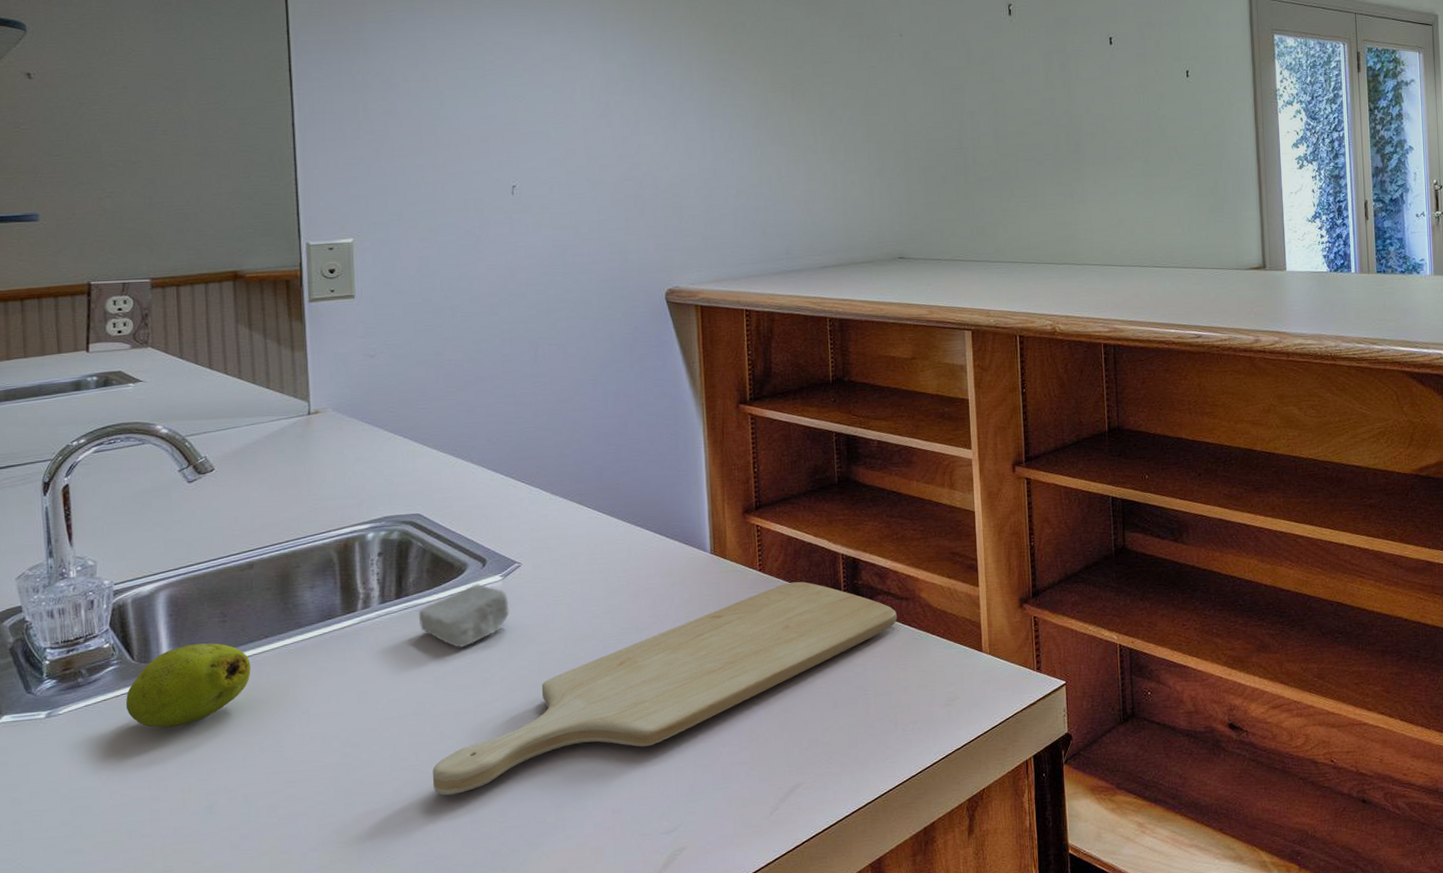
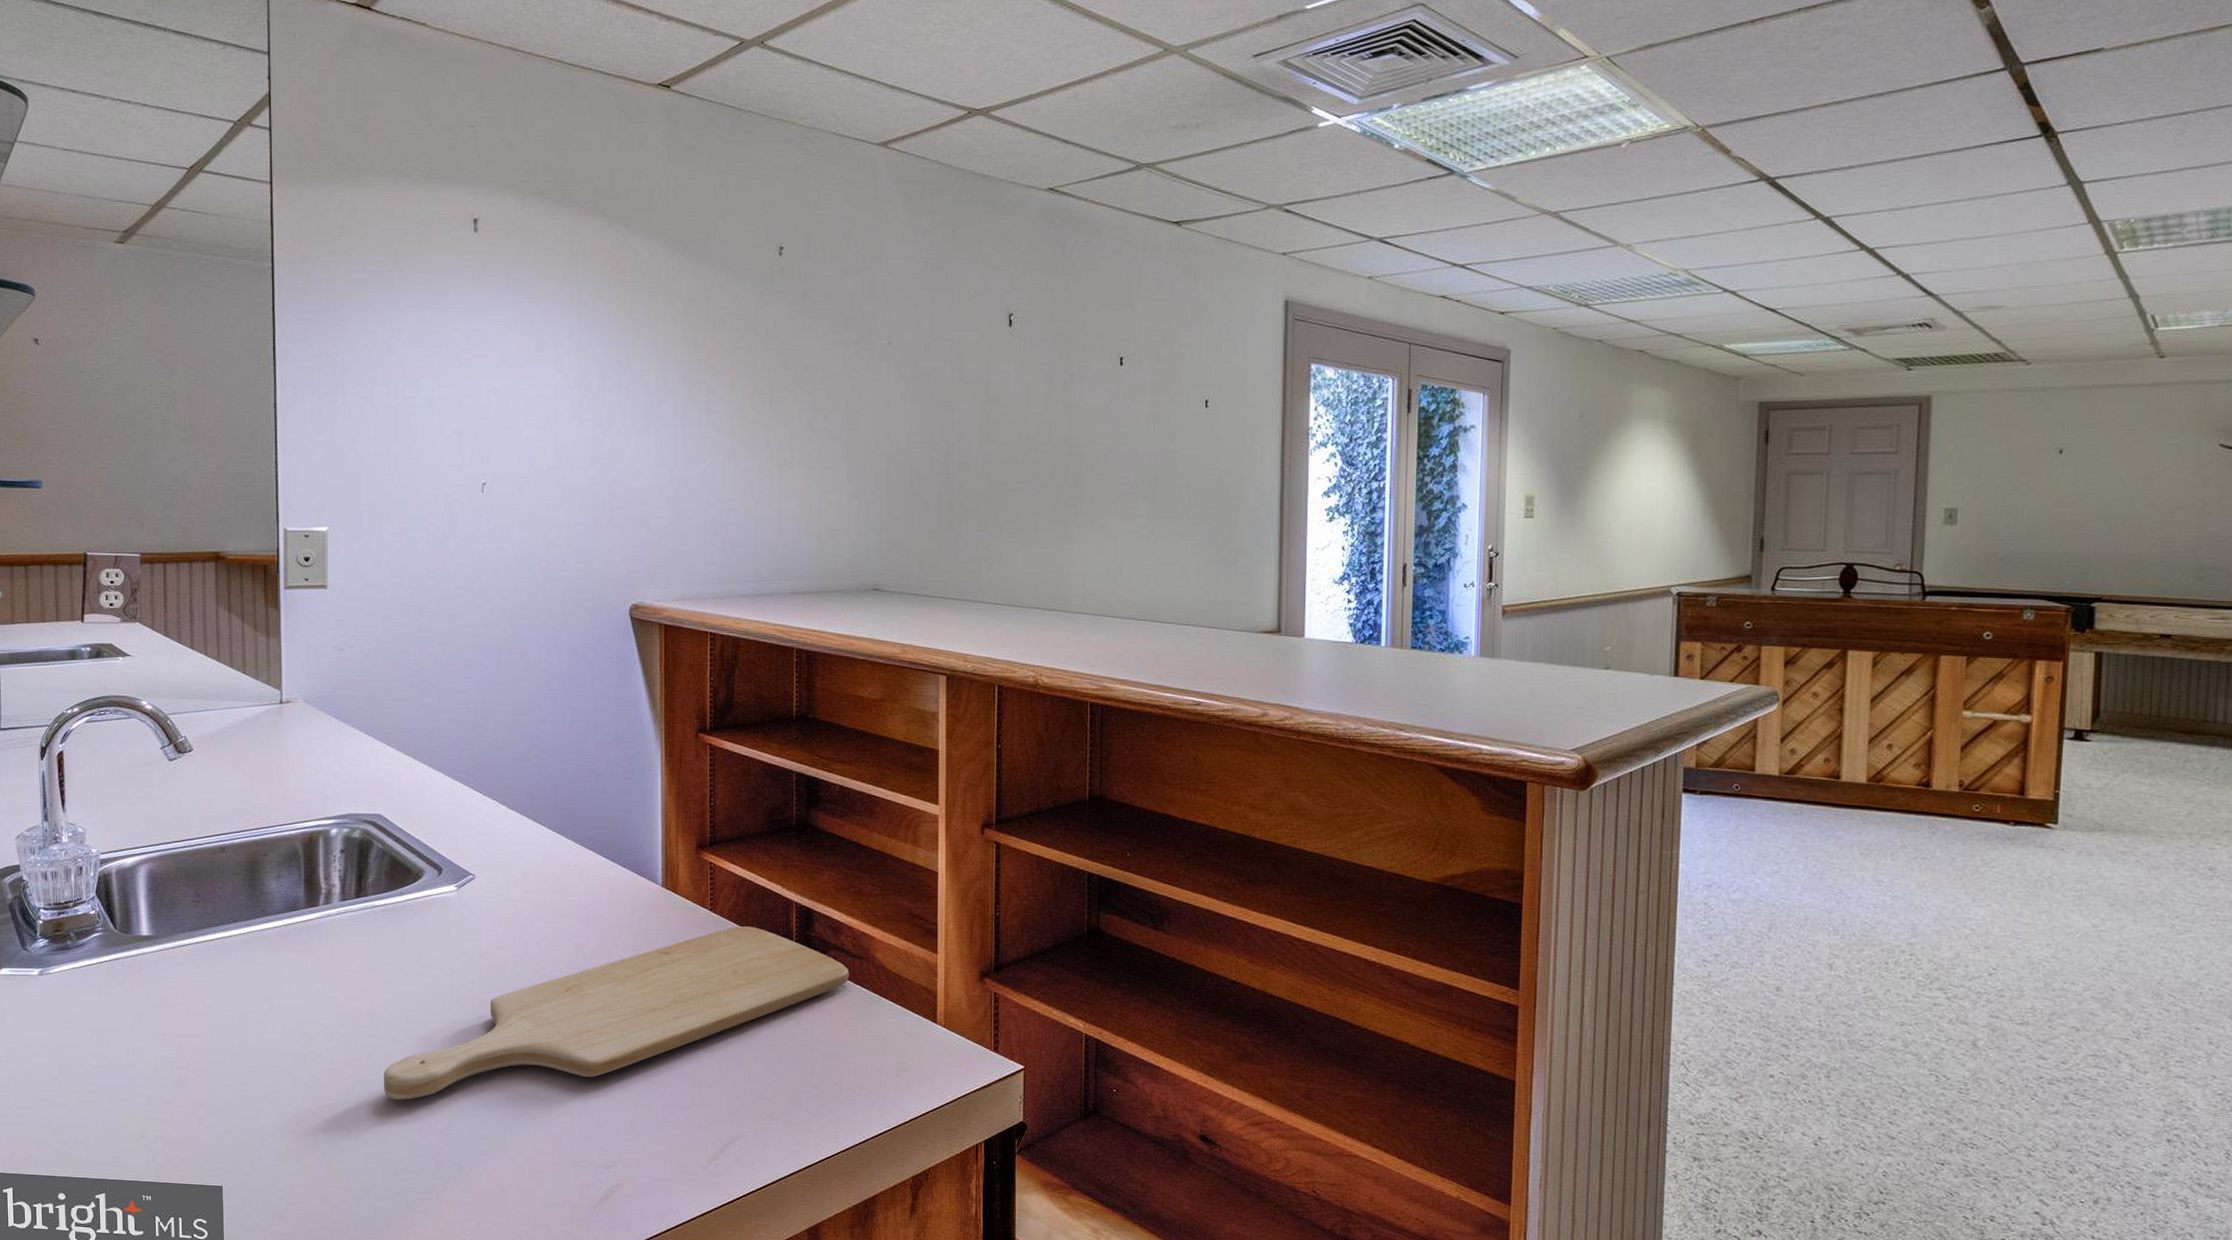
fruit: present [125,643,251,728] -> none [108,920,220,999]
soap bar: present [418,583,510,649] -> none [376,891,463,955]

